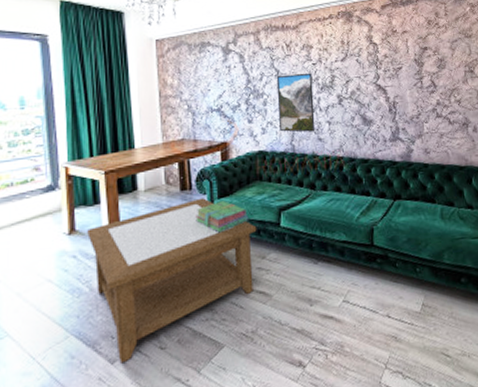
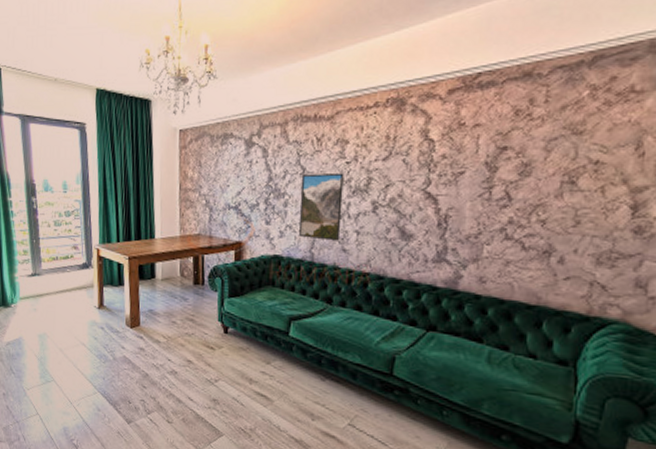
coffee table: present [87,198,257,364] -> none [113,294,265,426]
stack of books: present [195,201,249,233] -> none [205,300,258,331]

